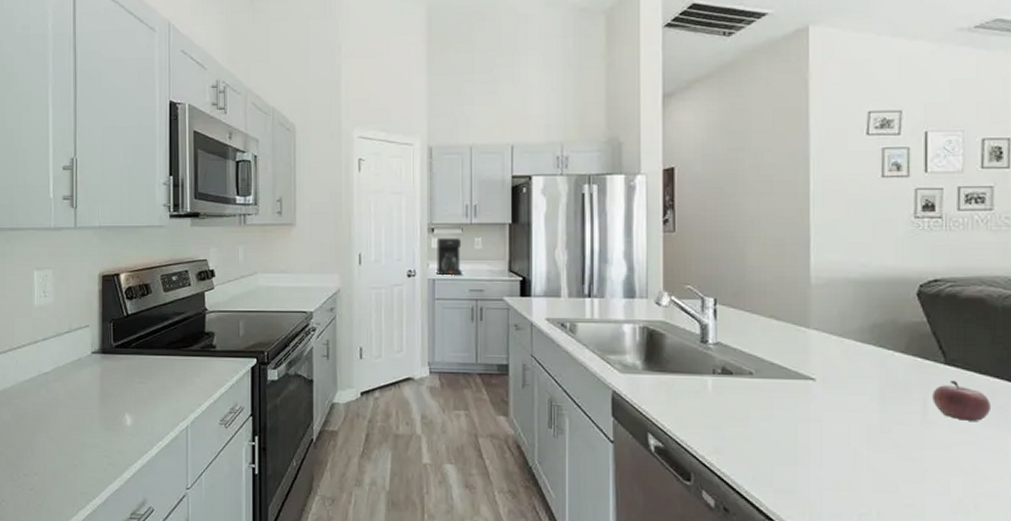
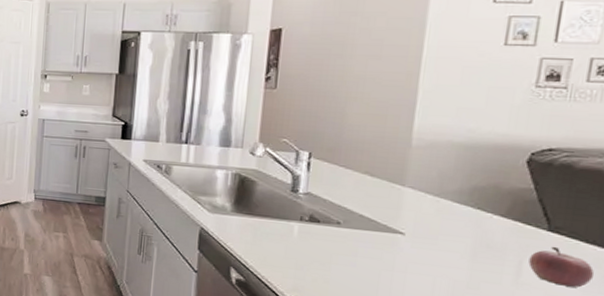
coffee maker: present [435,238,463,275] -> none [46,84,71,117]

